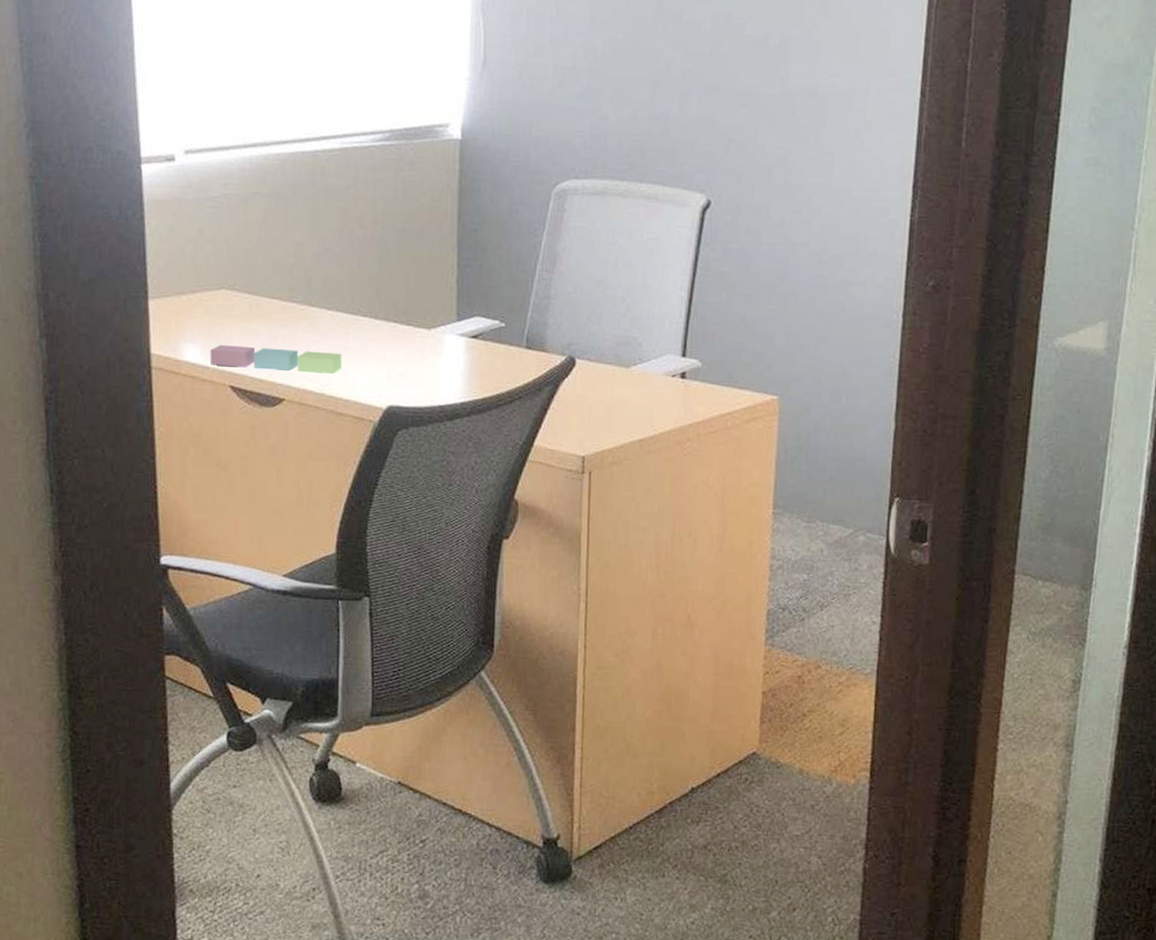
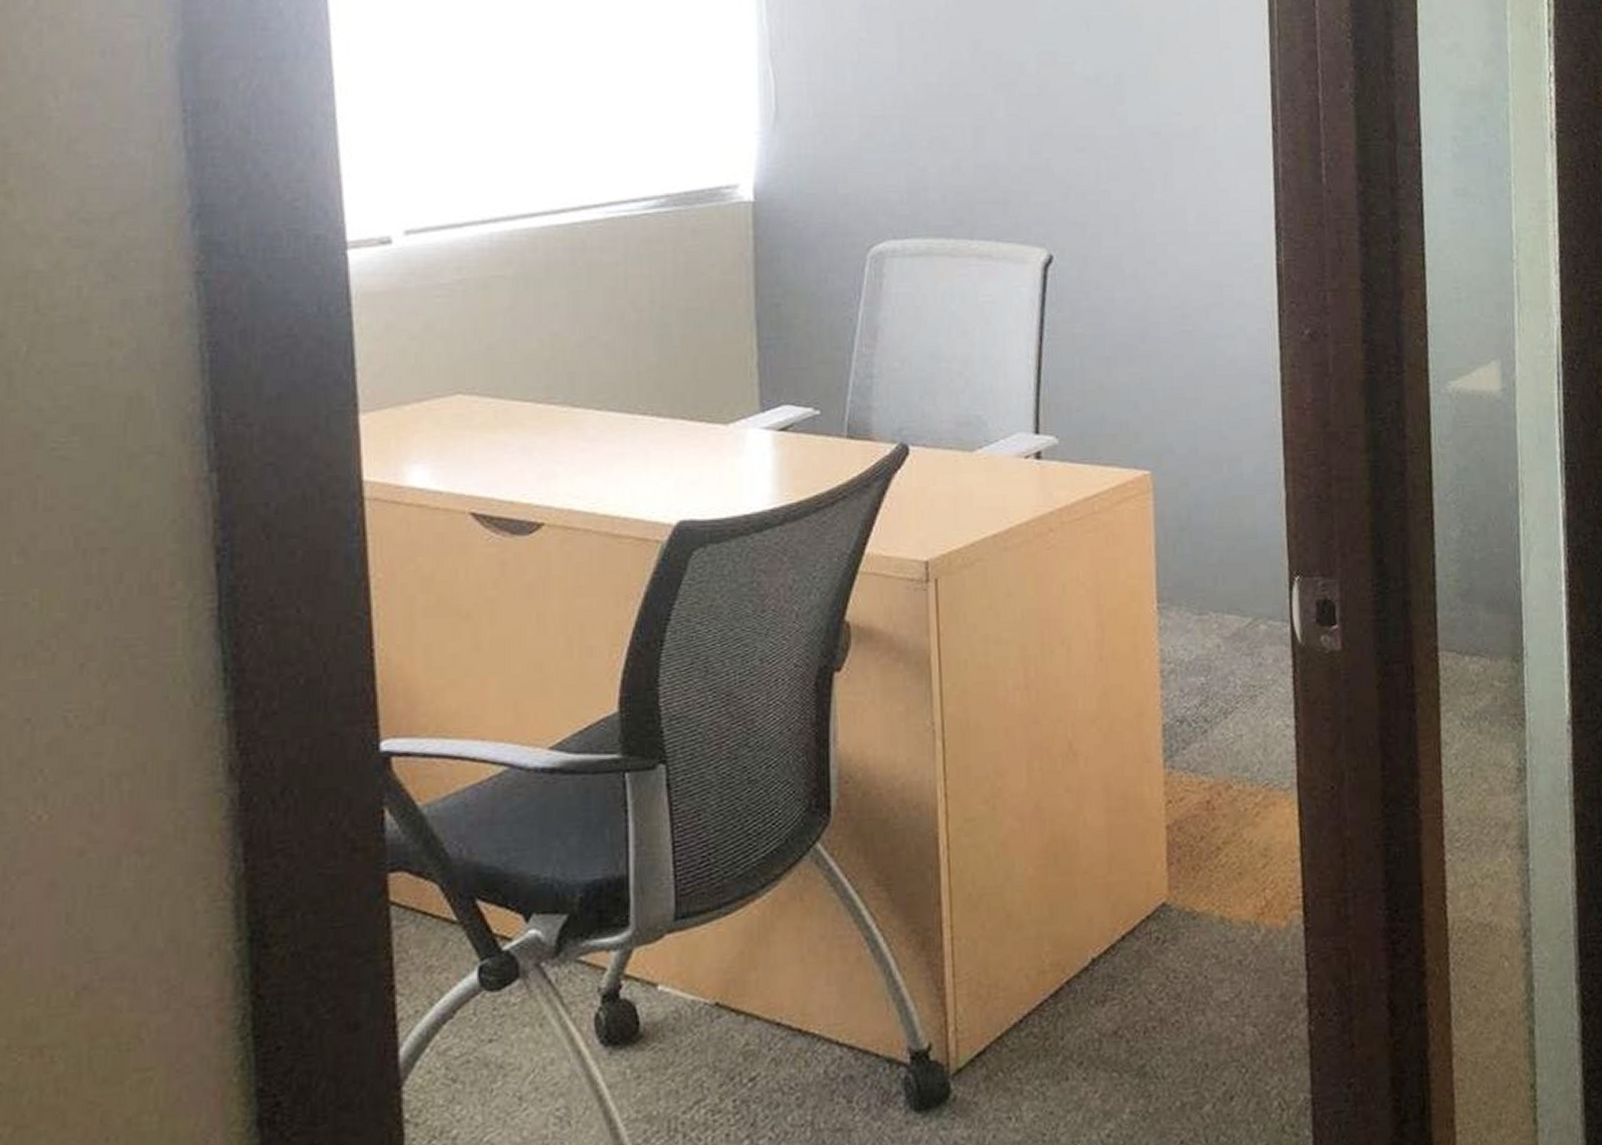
sticky notes: present [210,345,342,375] -> none [443,461,617,489]

